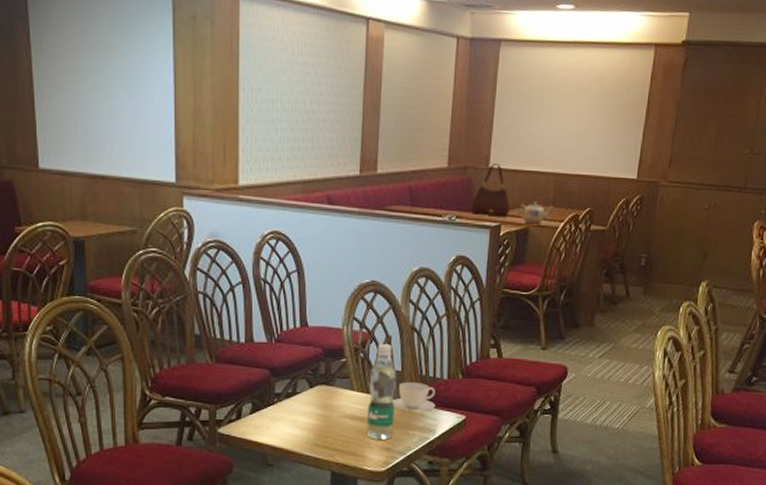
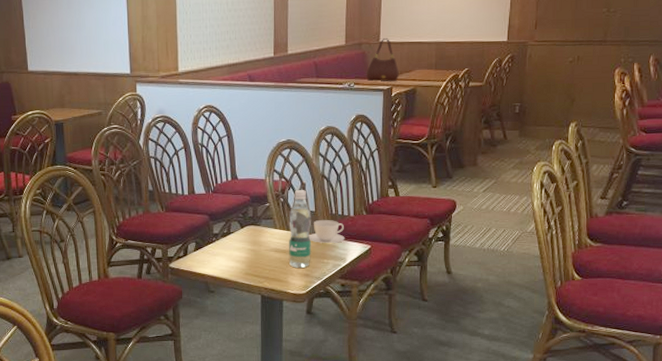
teapot: present [518,202,554,224] -> none [406,66,436,85]

